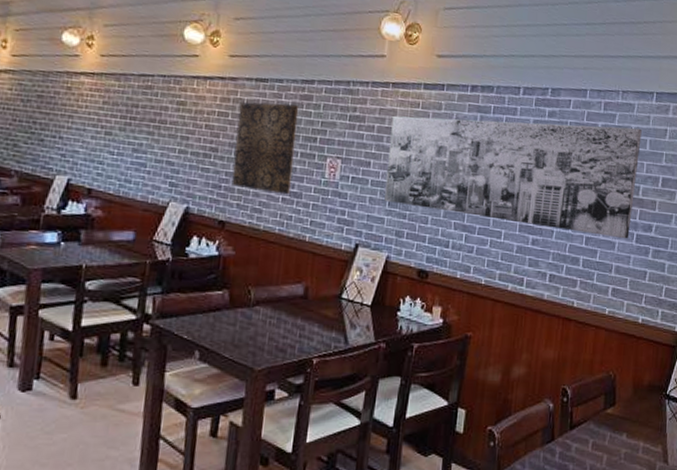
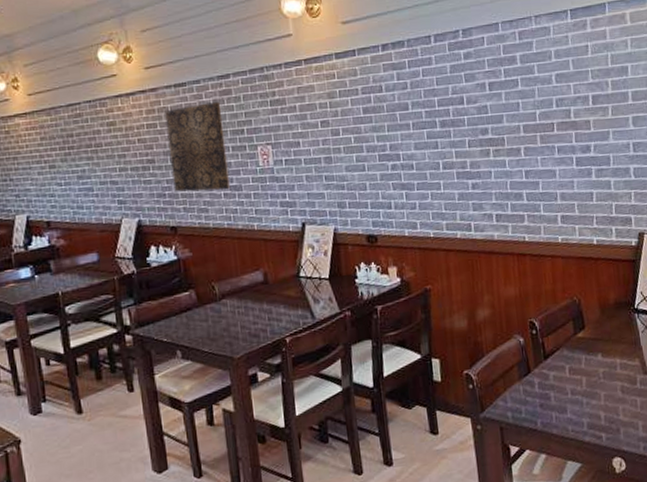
wall art: present [384,116,642,239] -> none [311,50,569,177]

